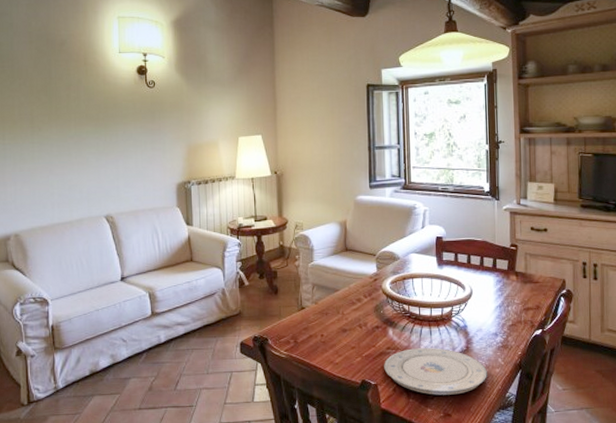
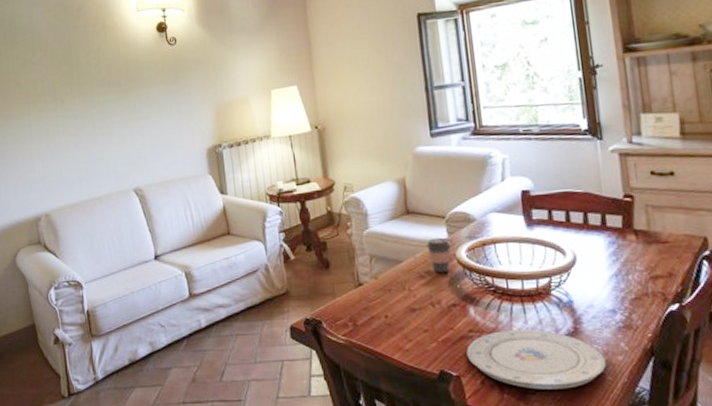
coffee cup: none [359,271,379,301] -> present [426,237,452,274]

